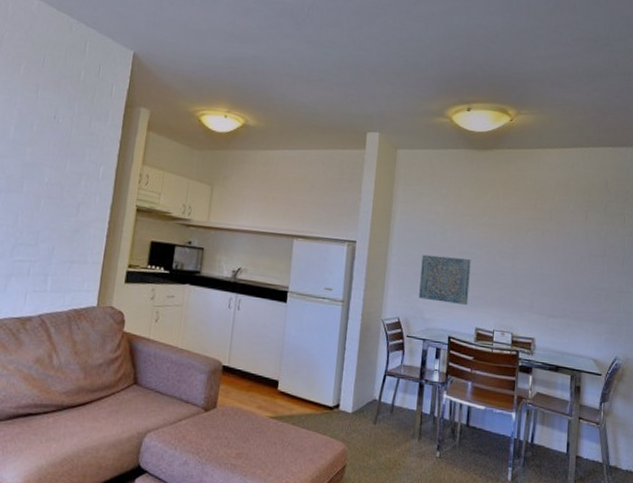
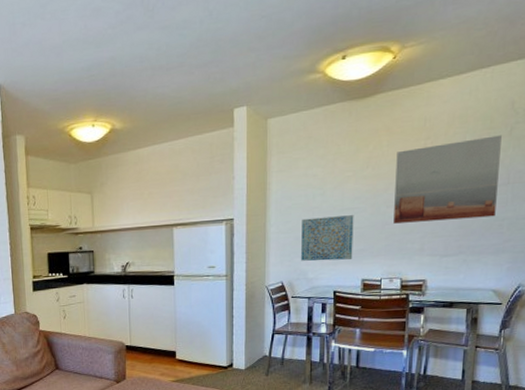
wall art: none [506,205,598,285] -> present [393,135,502,224]

